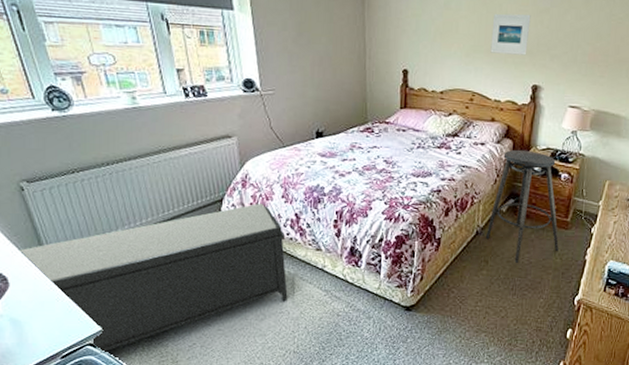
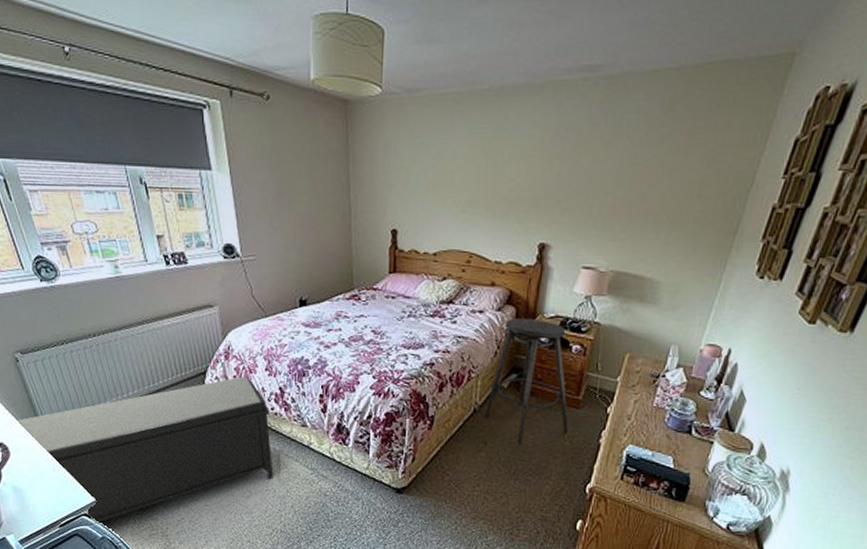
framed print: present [490,13,531,56] -> none [490,160,538,209]

